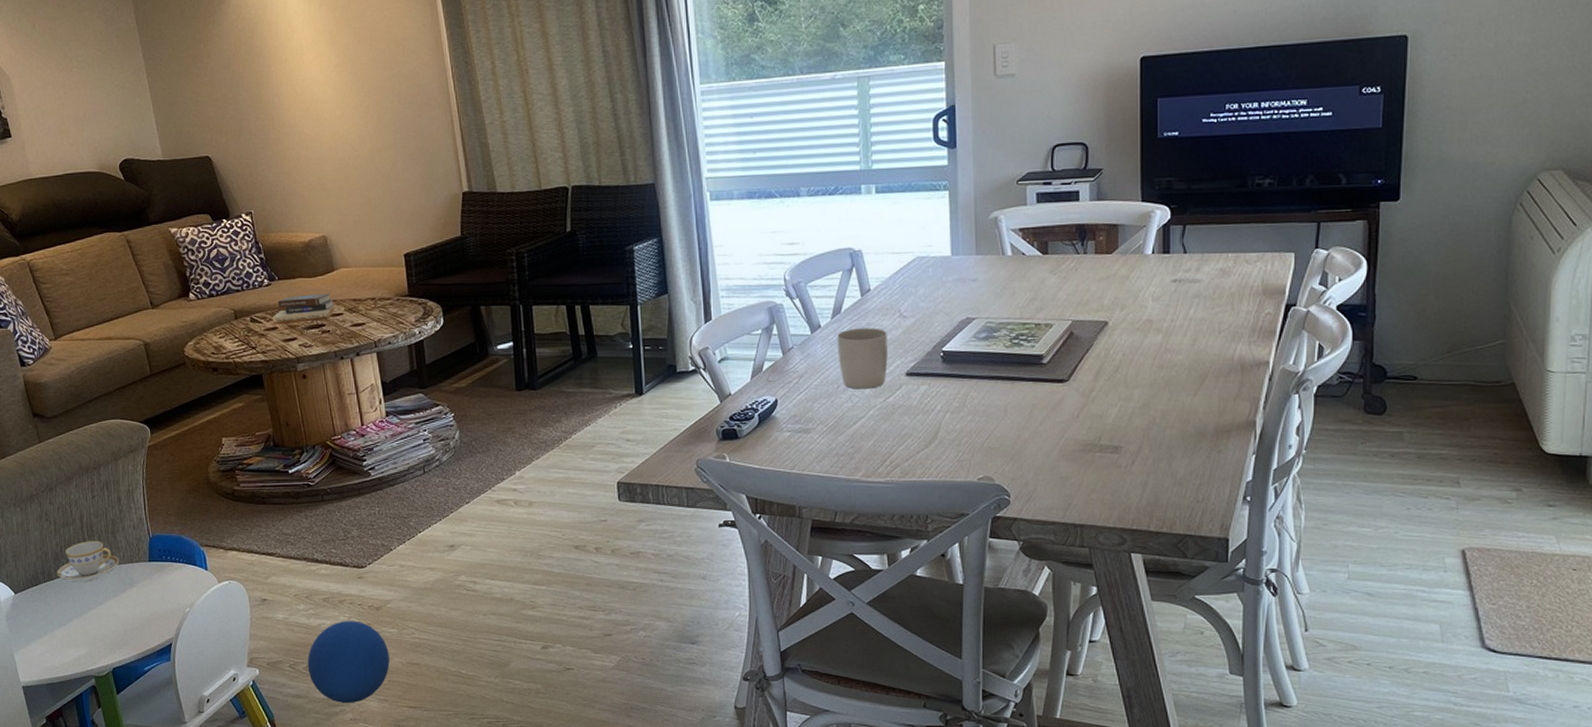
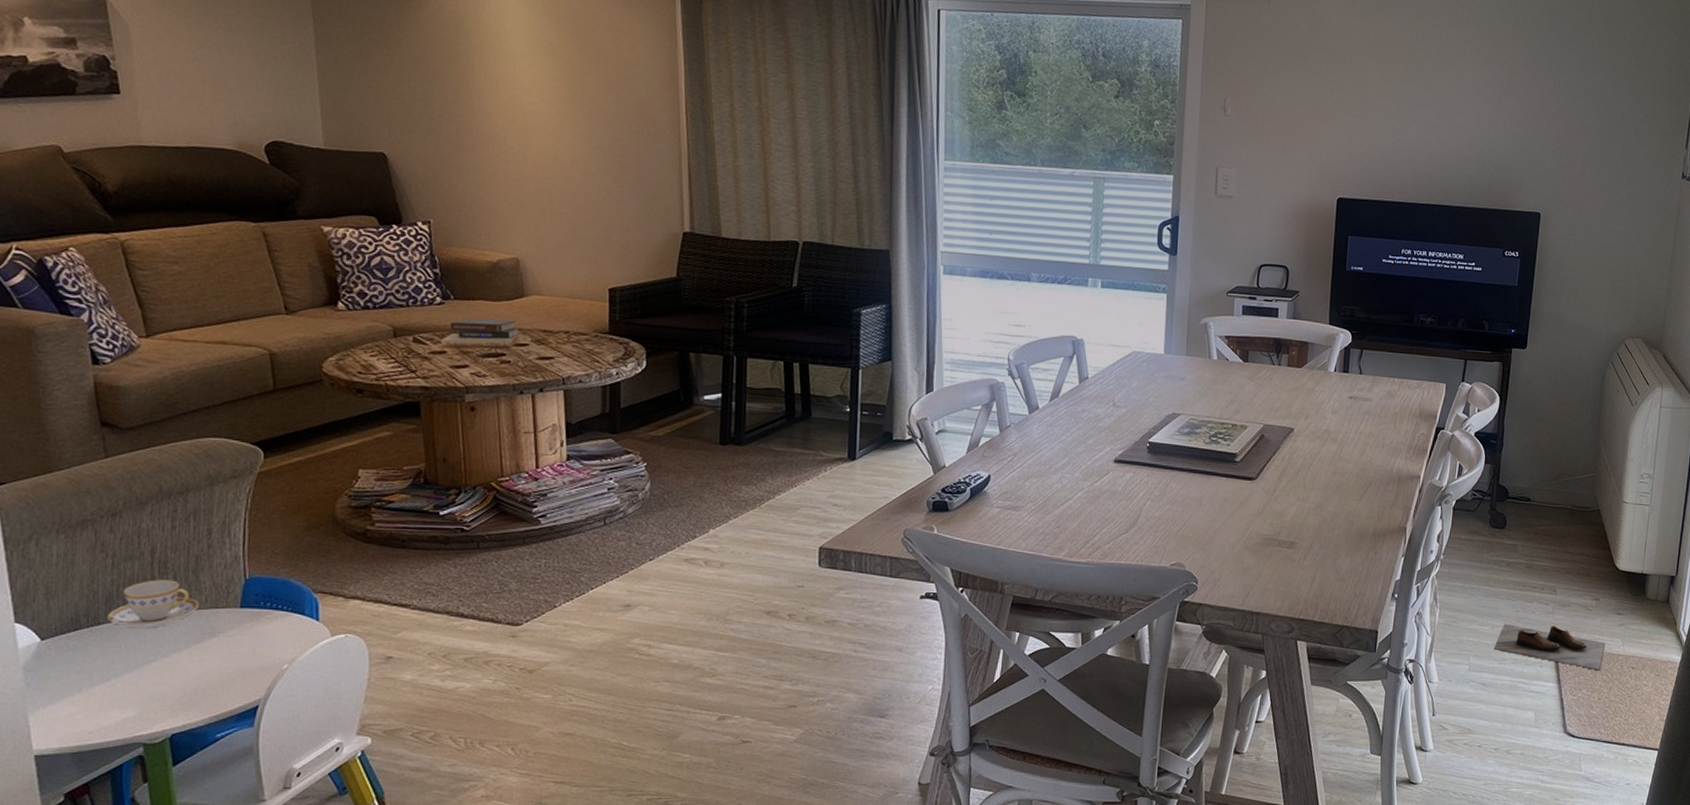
ball: present [307,621,390,703] -> none [435,684,539,777]
mug: present [837,328,888,389] -> none [1052,413,1100,472]
shoe: none [1380,523,1533,574] -> present [1494,623,1605,671]

